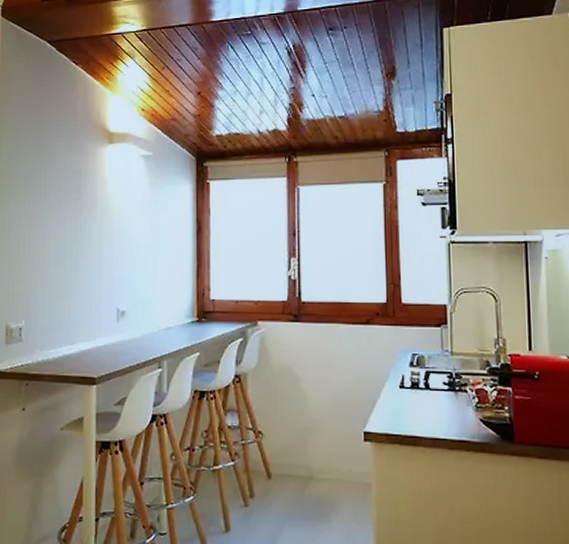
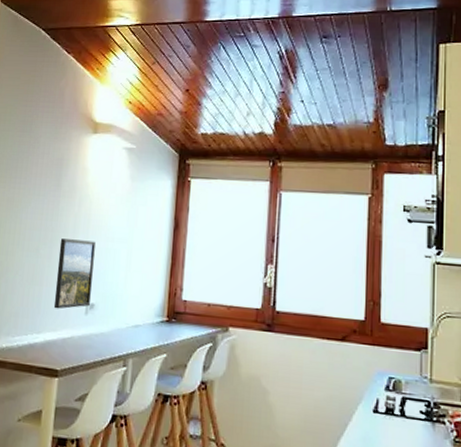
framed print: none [85,250,121,319] -> present [53,238,96,309]

